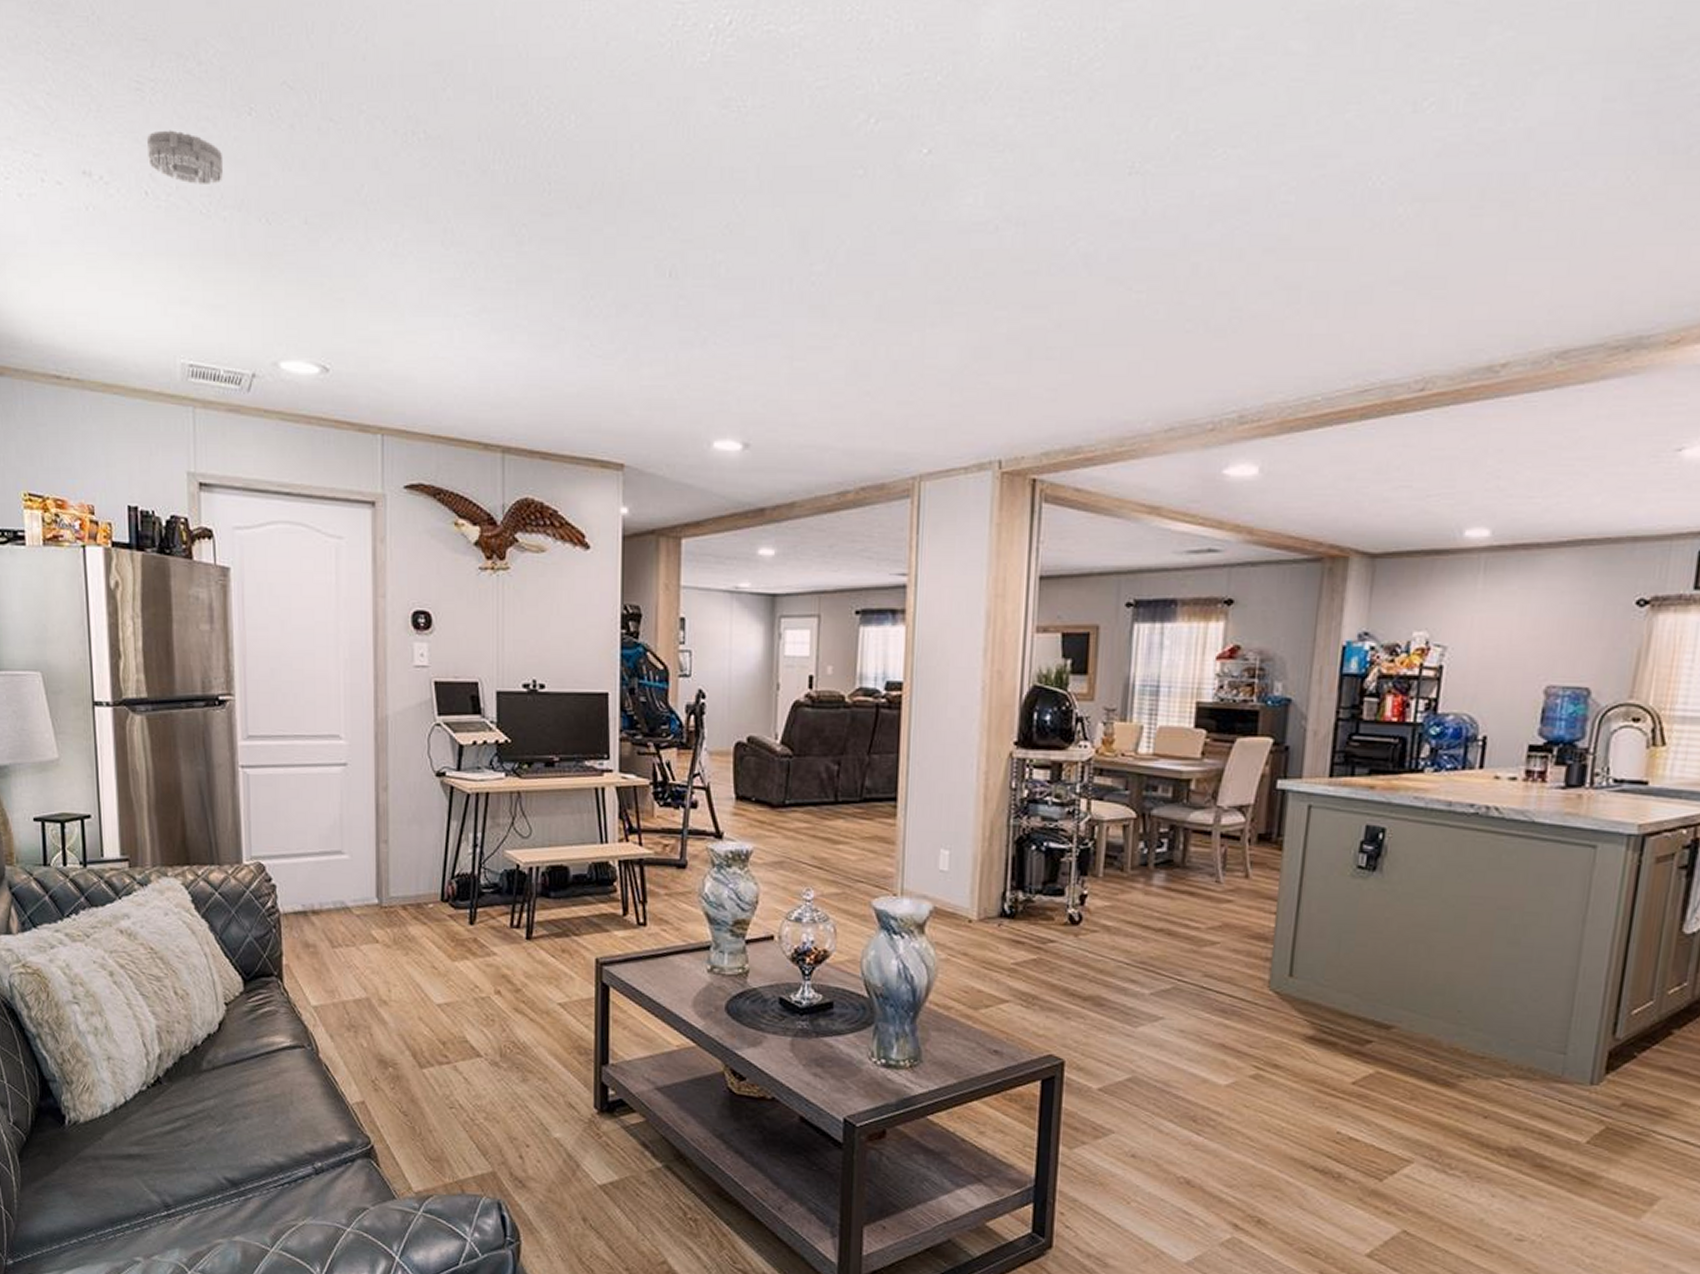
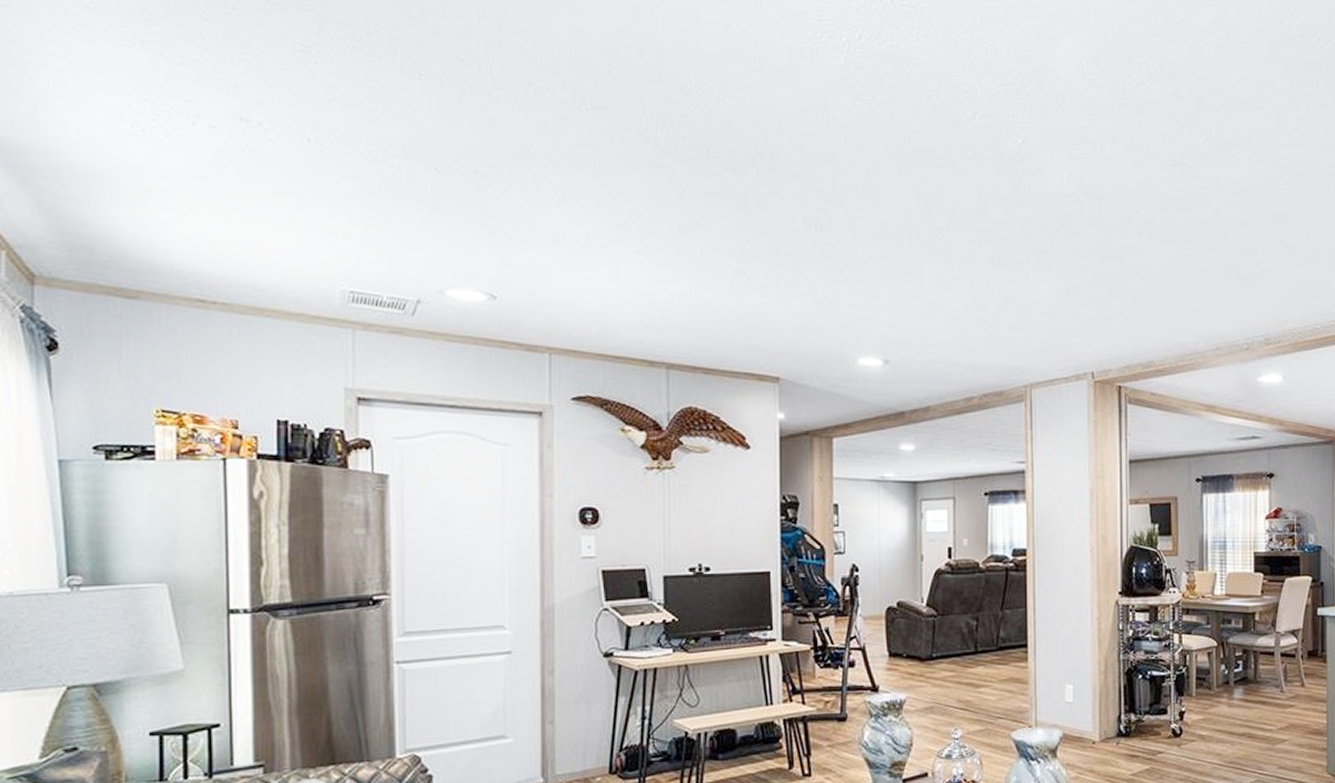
smoke detector: present [147,130,224,184] -> none [312,87,392,136]

